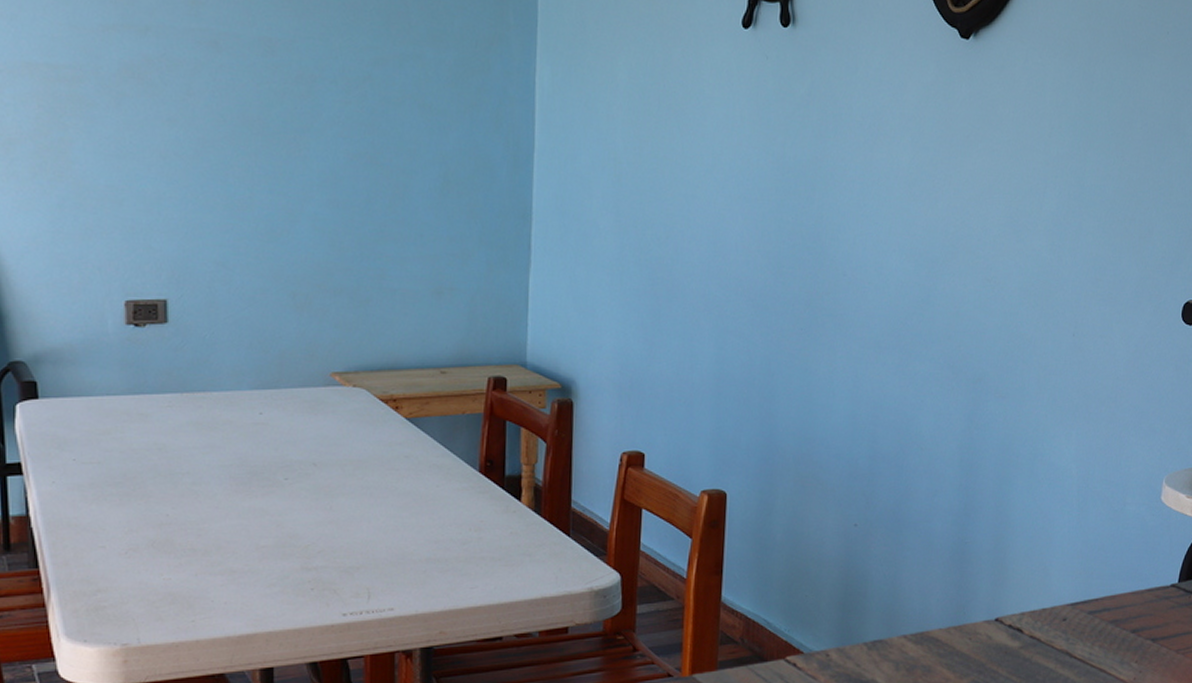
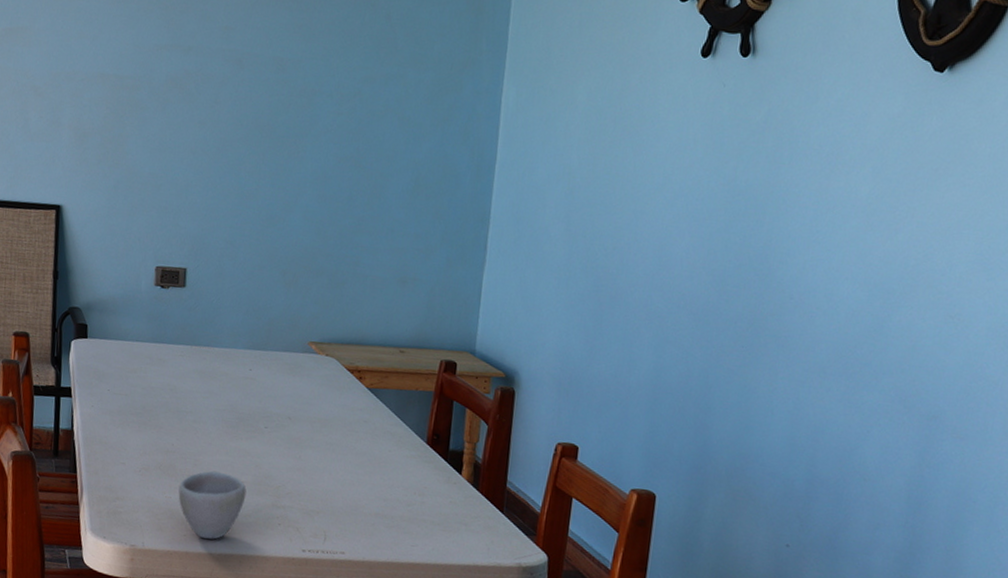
cup: none [180,539,268,620] -> present [178,470,247,540]

